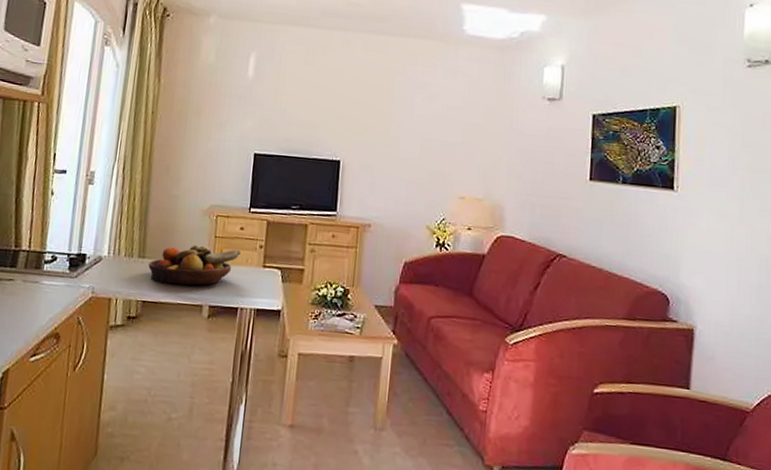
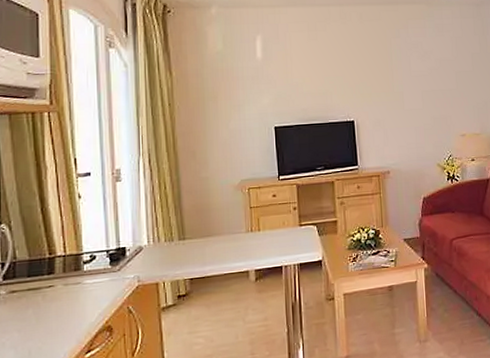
fruit bowl: present [148,245,241,286] -> none [190,216,276,259]

